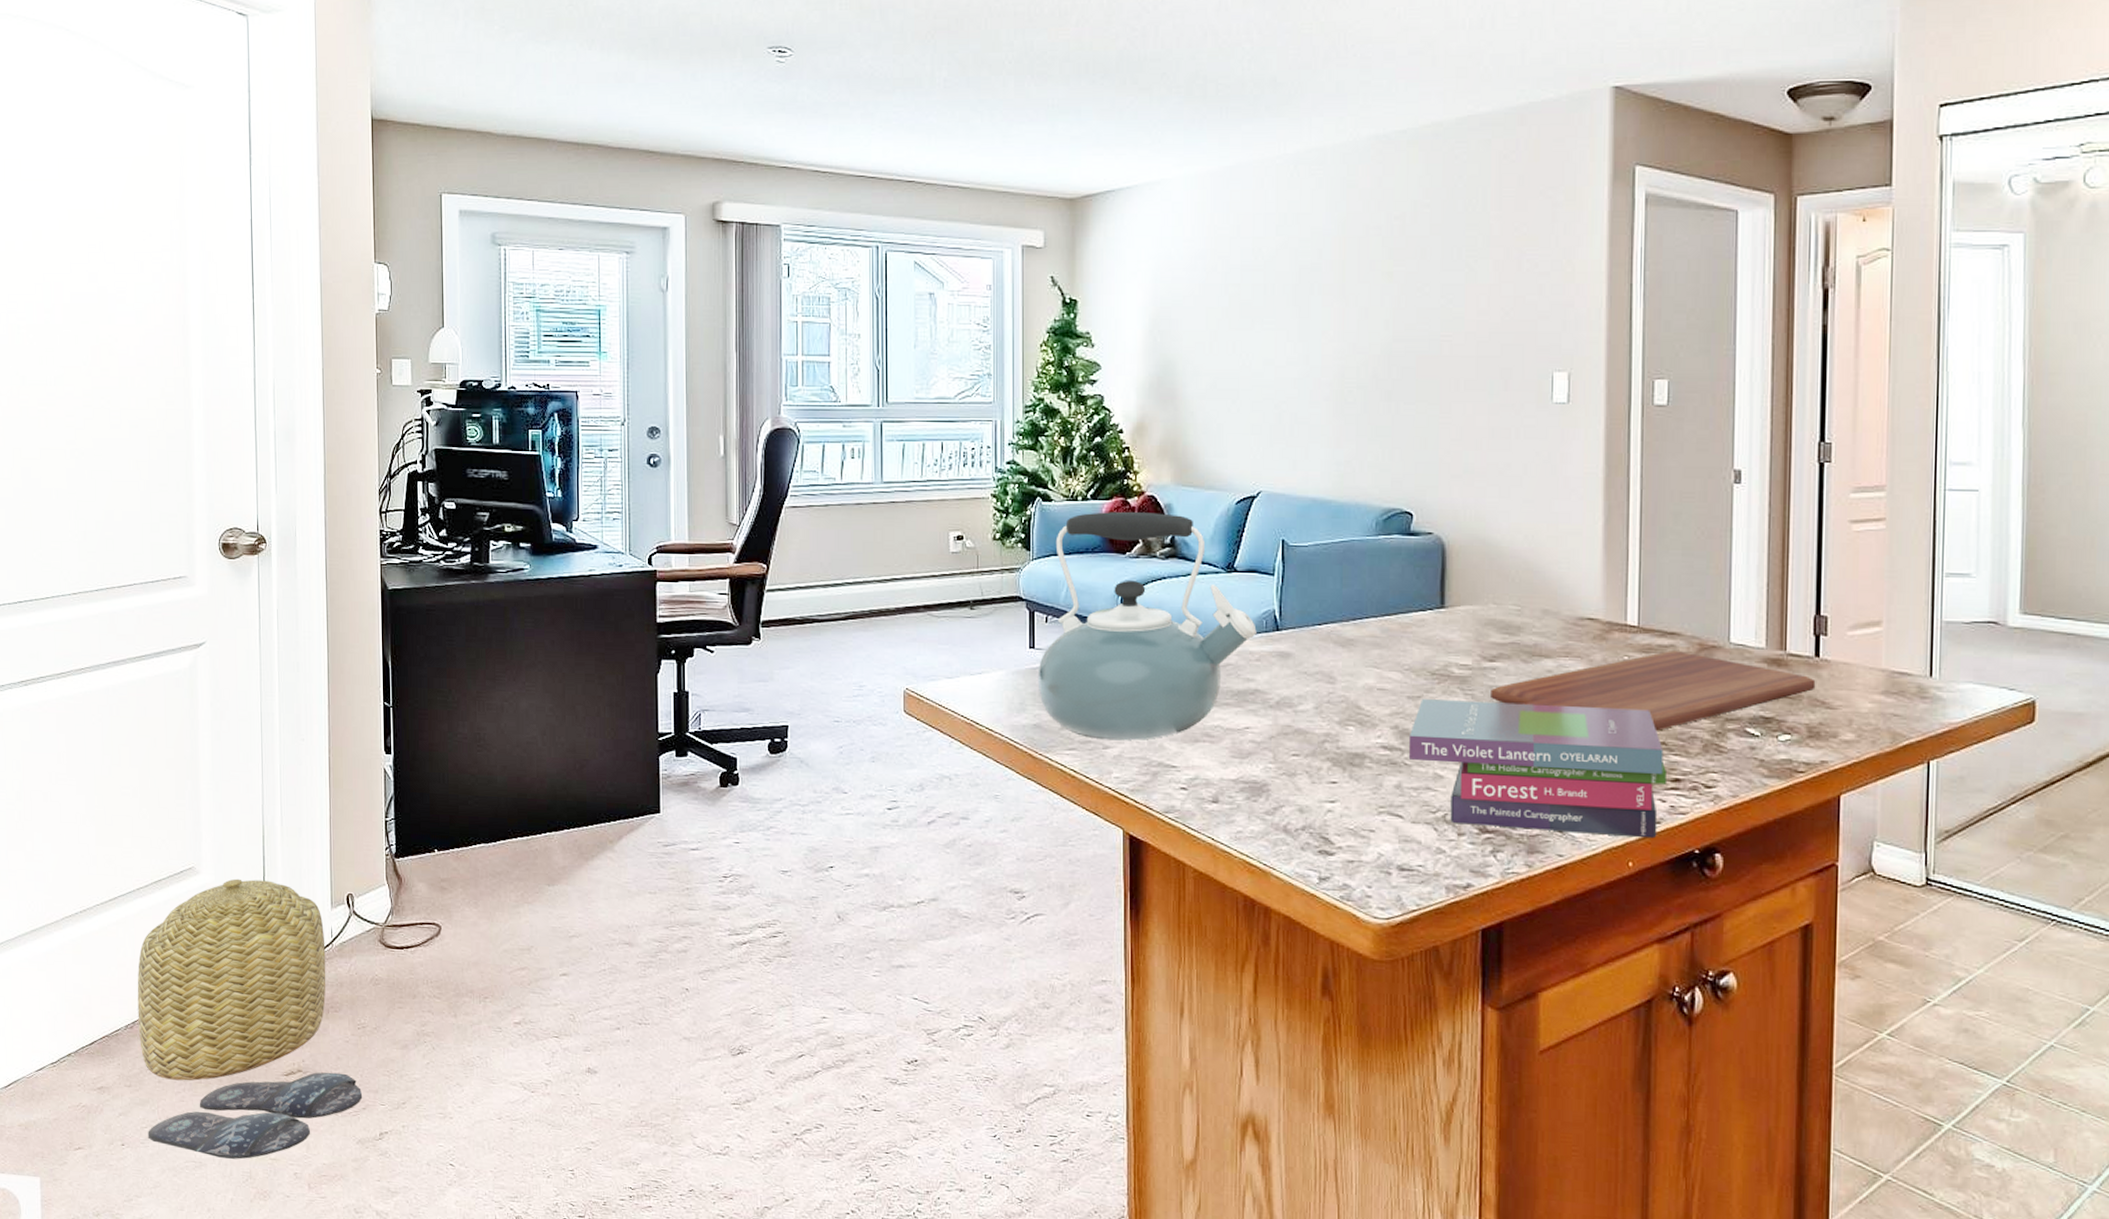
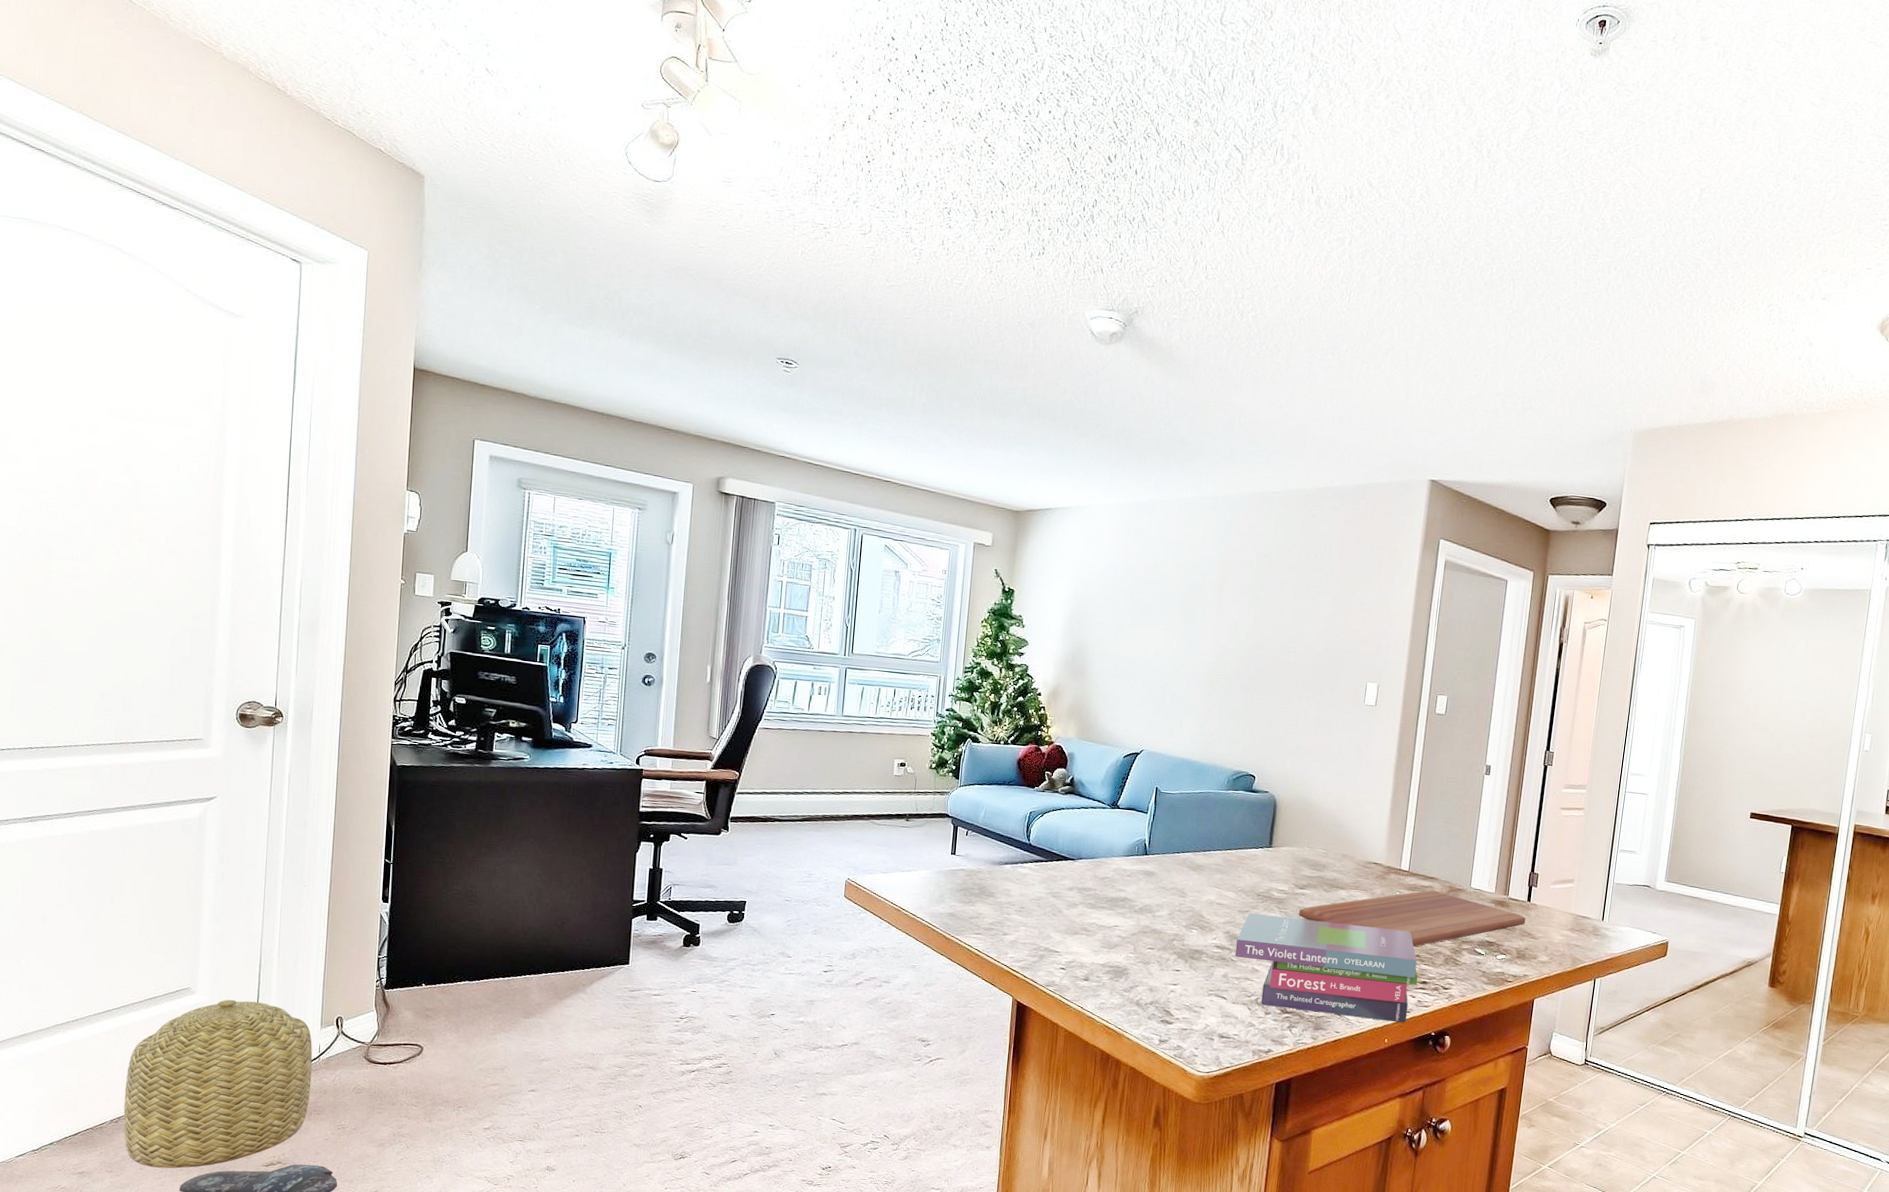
kettle: present [1037,512,1257,741] -> none [955,754,1130,930]

